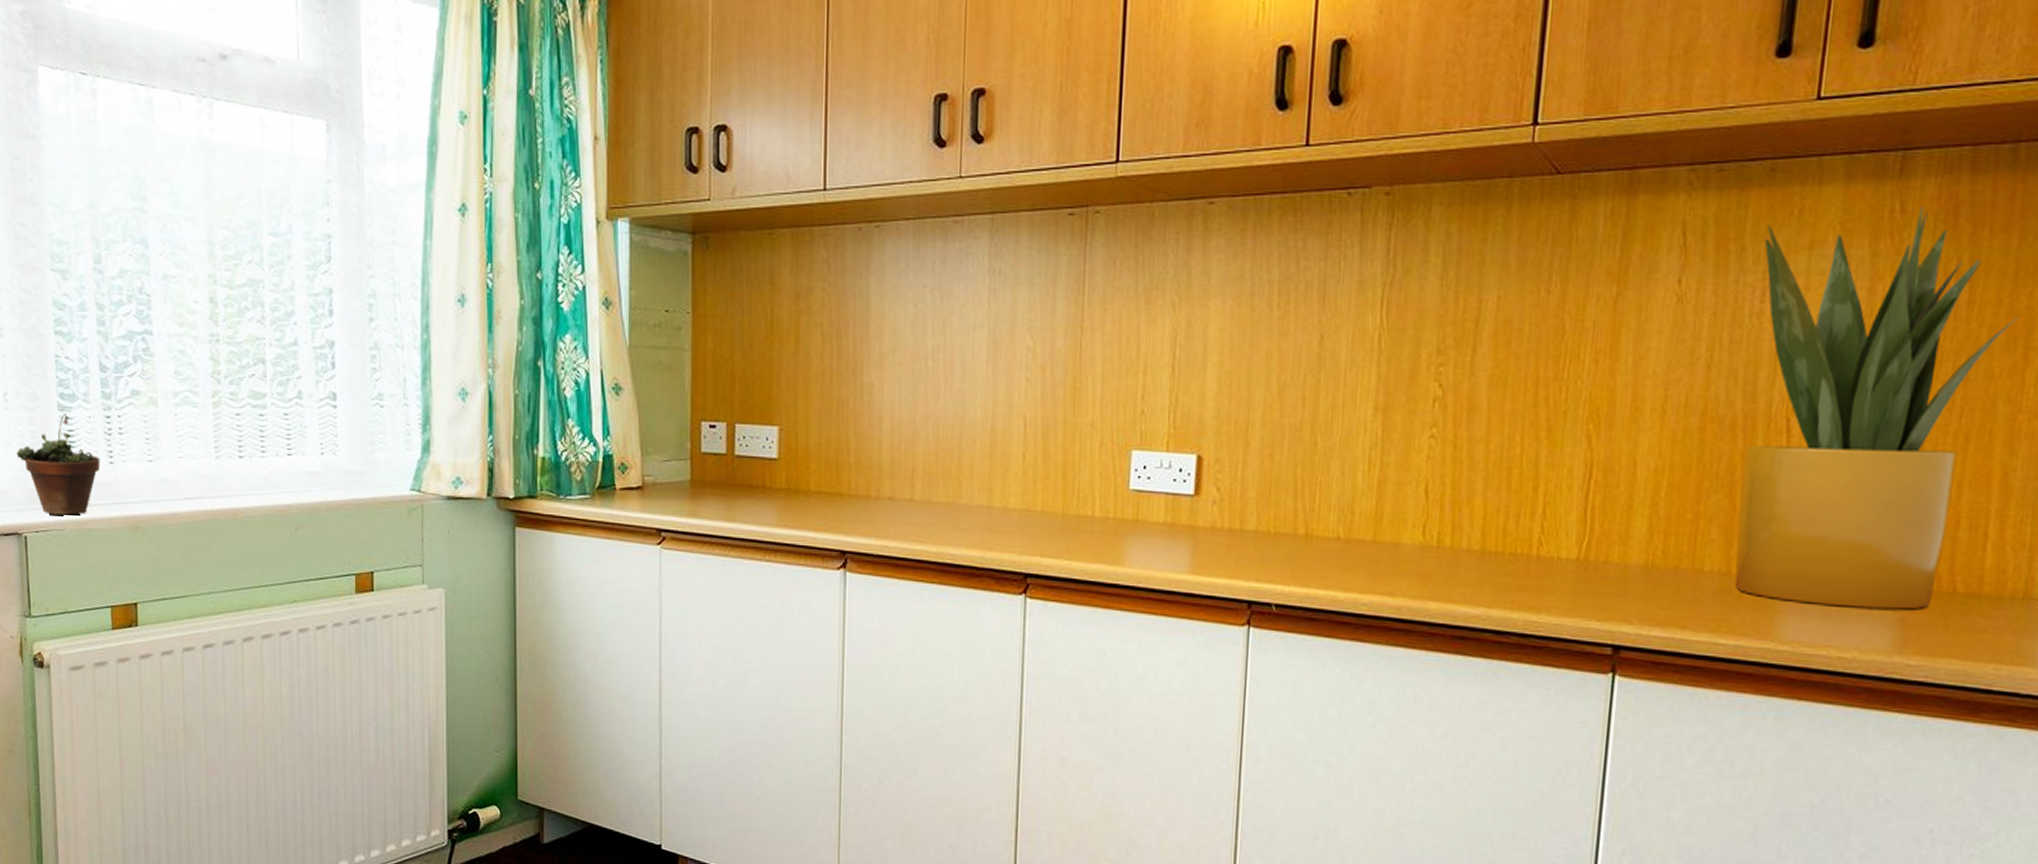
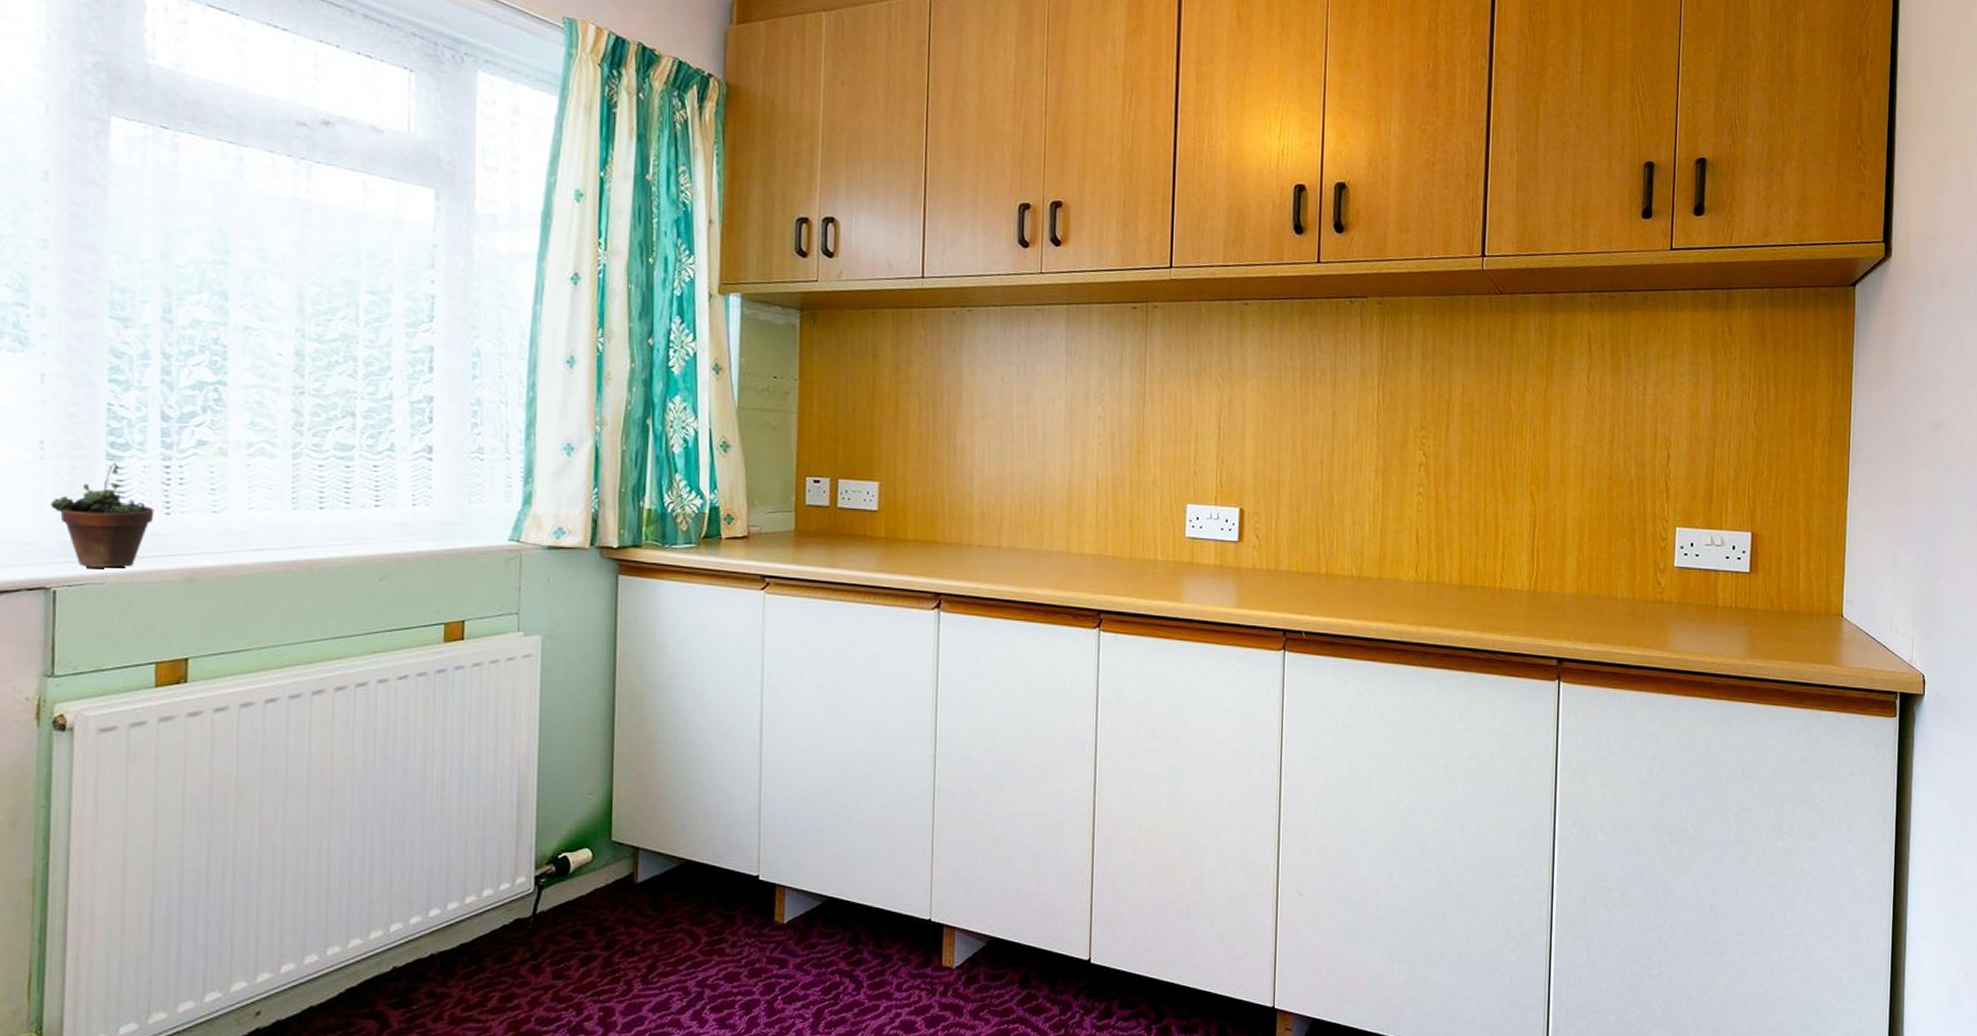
planter: present [1734,206,2021,612] -> none [1637,329,1808,626]

